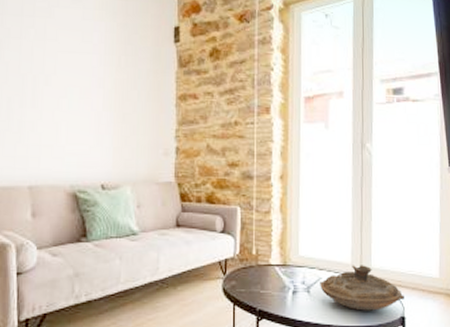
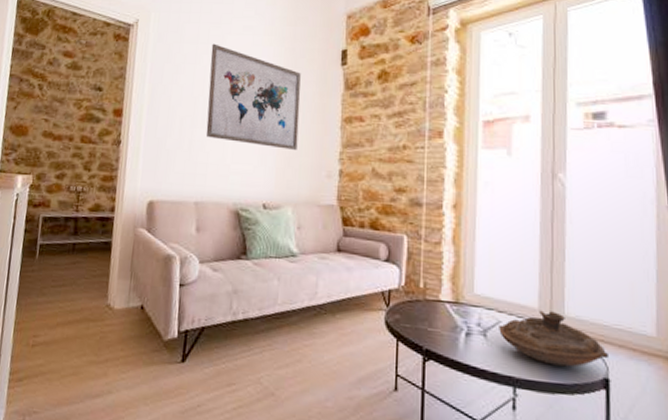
wall art: none [37,16,135,129] -> present [206,43,301,150]

